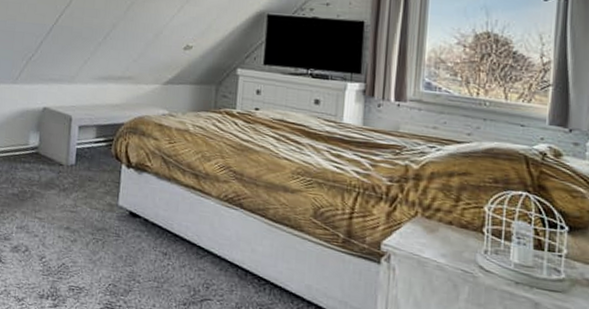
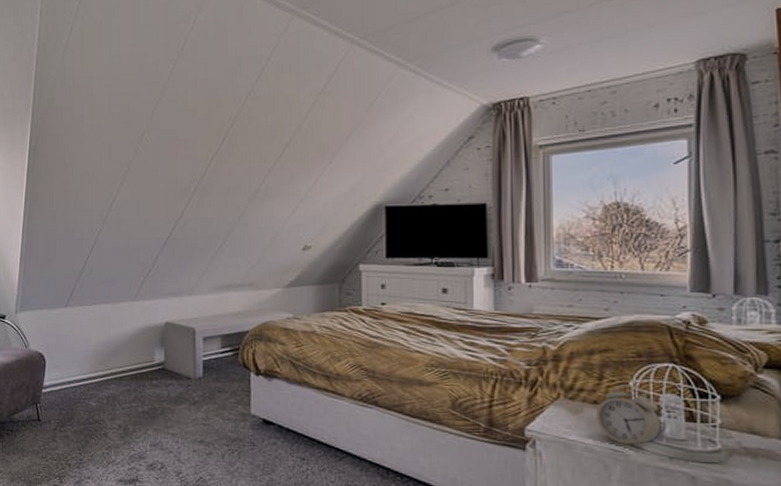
alarm clock: none [449,207,511,273] -> present [595,384,662,449]

